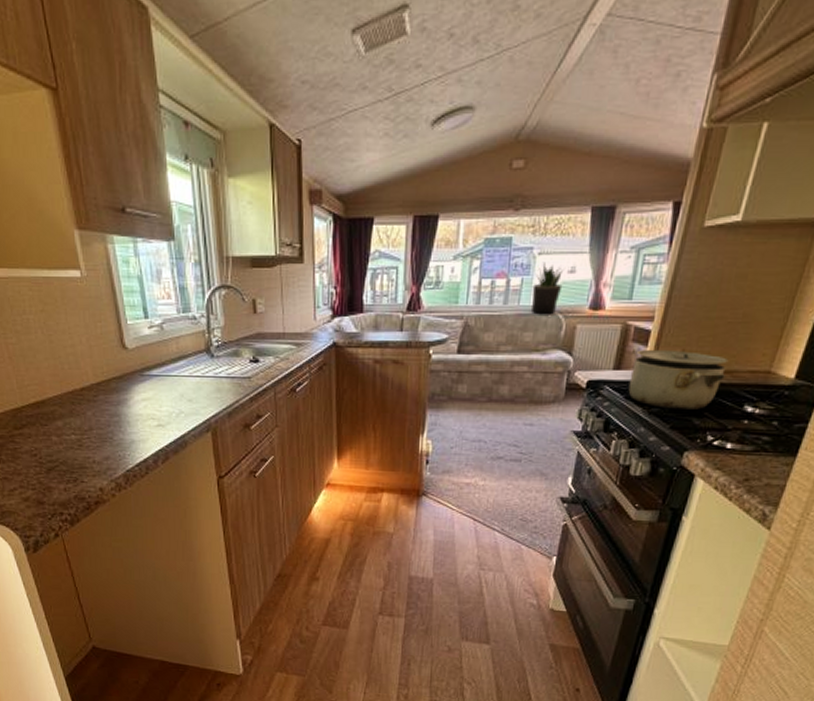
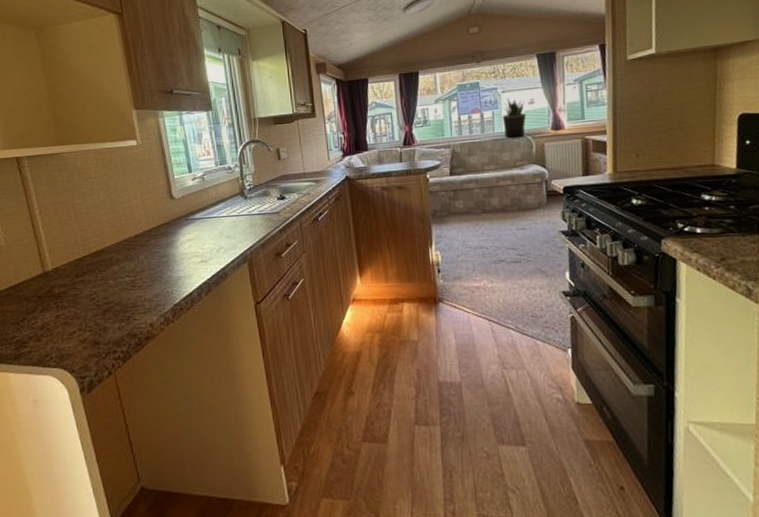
saucepan: present [628,349,729,411] -> none [598,155,679,205]

